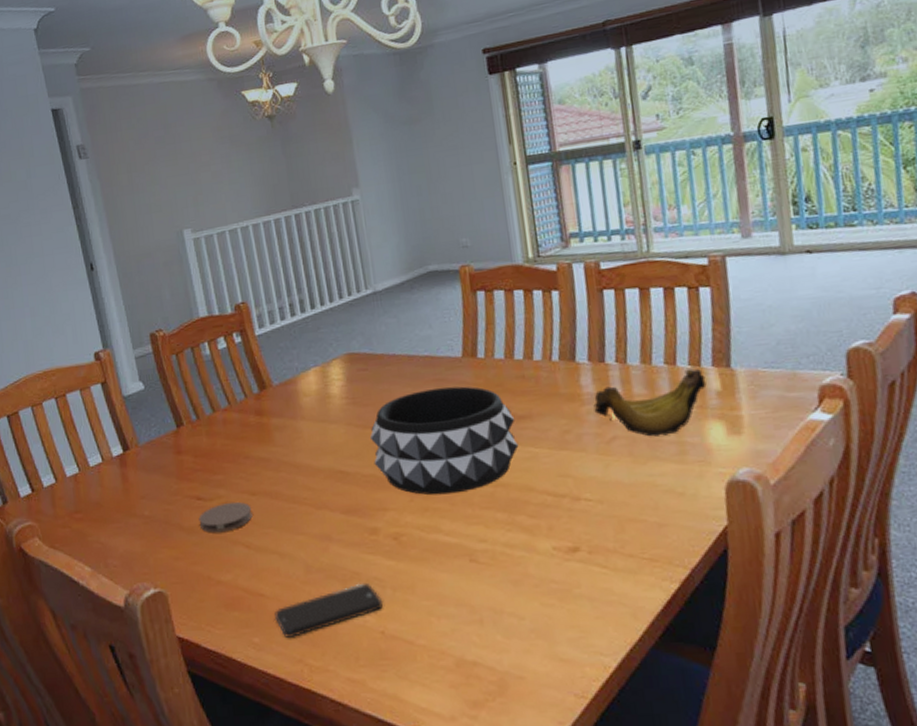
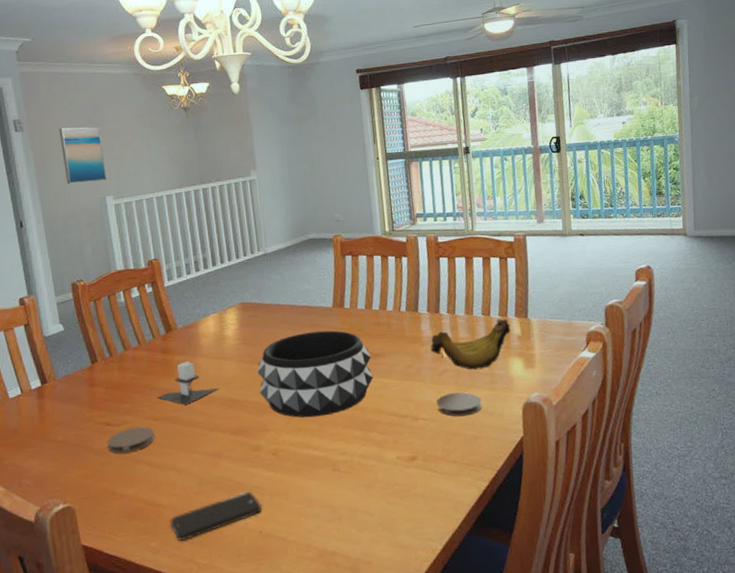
wall art: none [126,147,183,218] -> present [58,127,107,185]
candle: none [253,425,326,477] -> present [157,361,220,405]
coaster: none [605,466,668,498] -> present [437,392,482,417]

